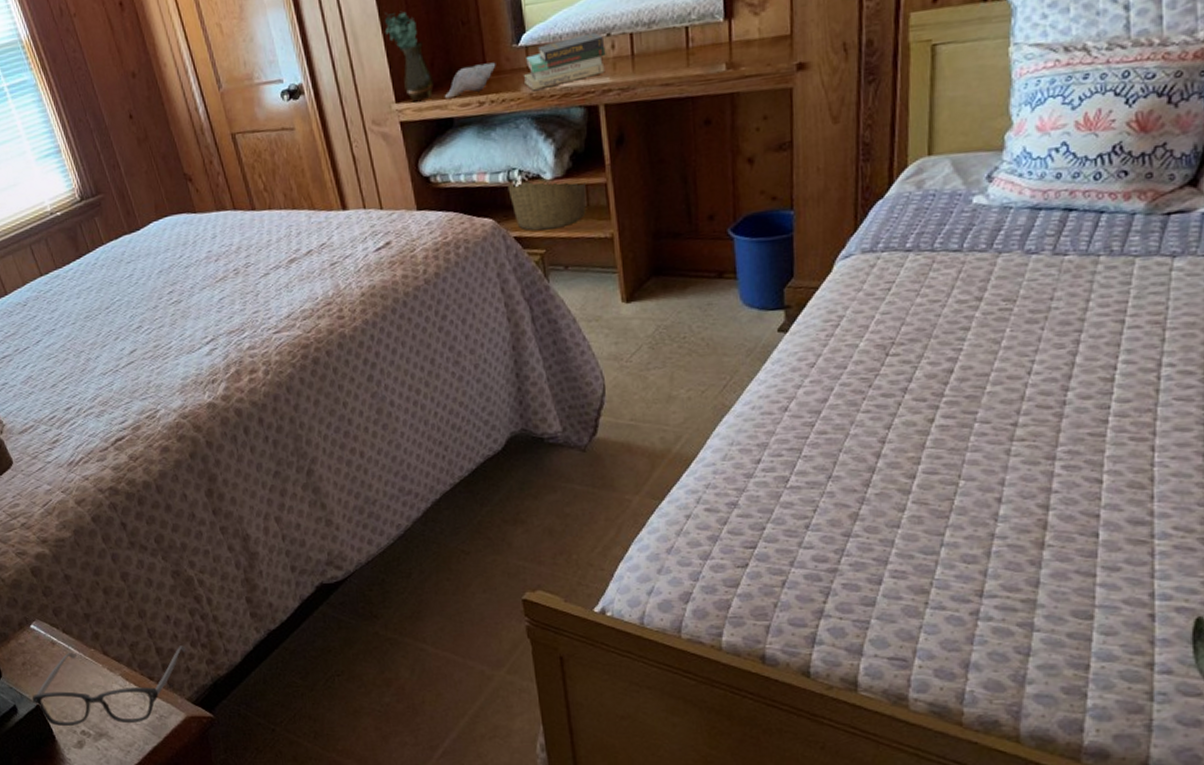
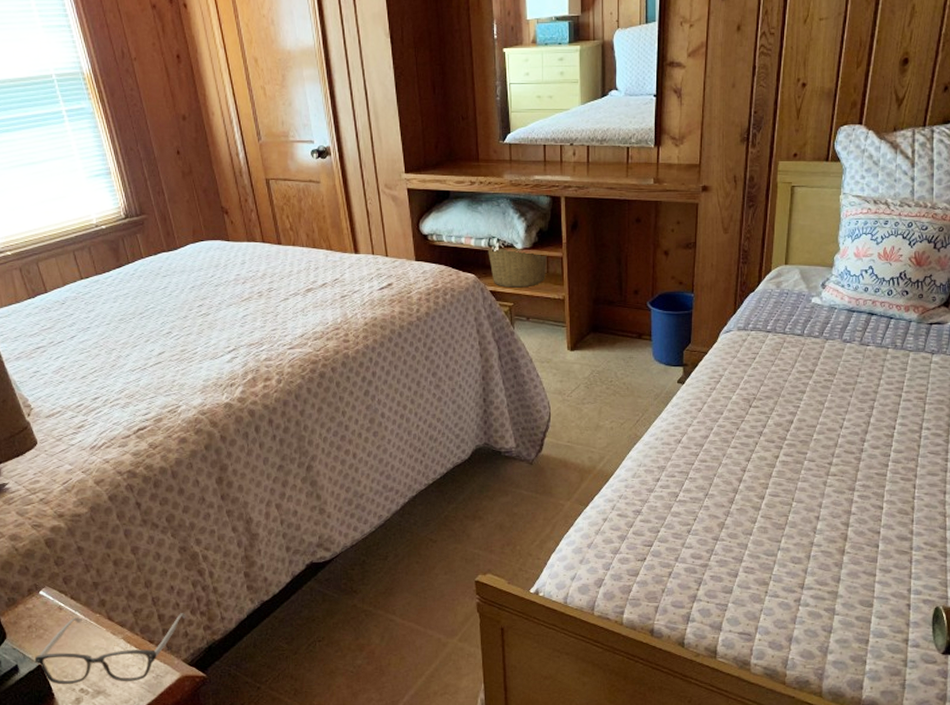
vase: present [384,10,434,103] -> none [402,99,436,175]
seashell: present [444,62,496,99] -> none [444,152,486,176]
books: present [523,32,606,91] -> none [506,141,569,179]

